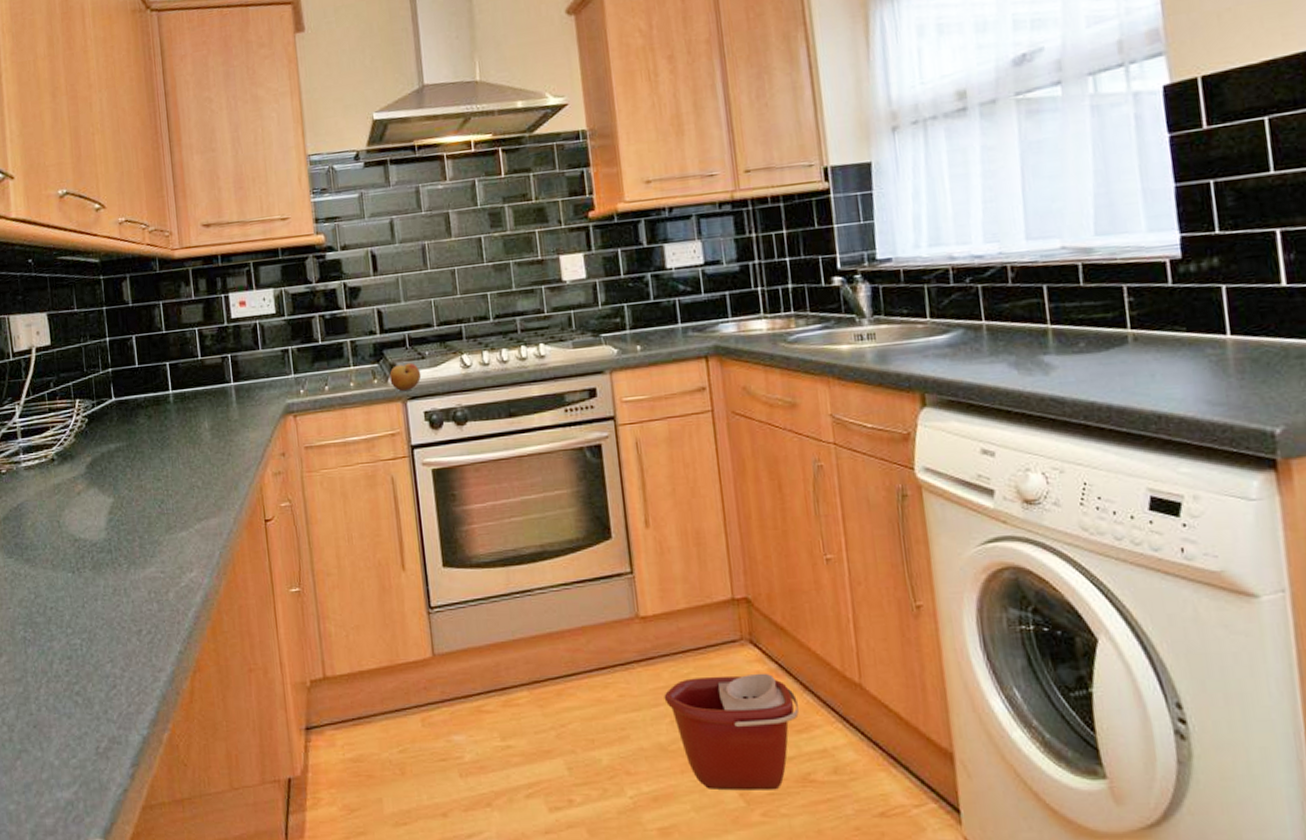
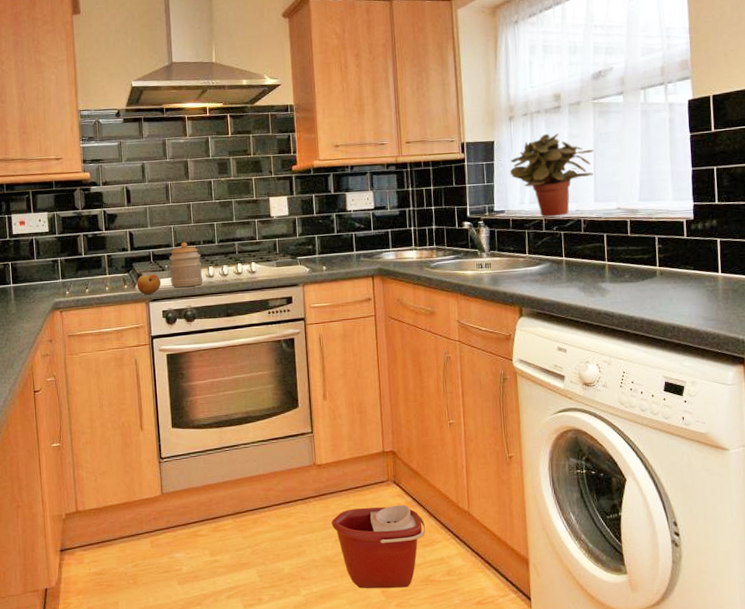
jar: none [429,319,476,380] -> present [168,242,203,288]
potted plant: none [897,146,1023,266] -> present [510,133,594,217]

